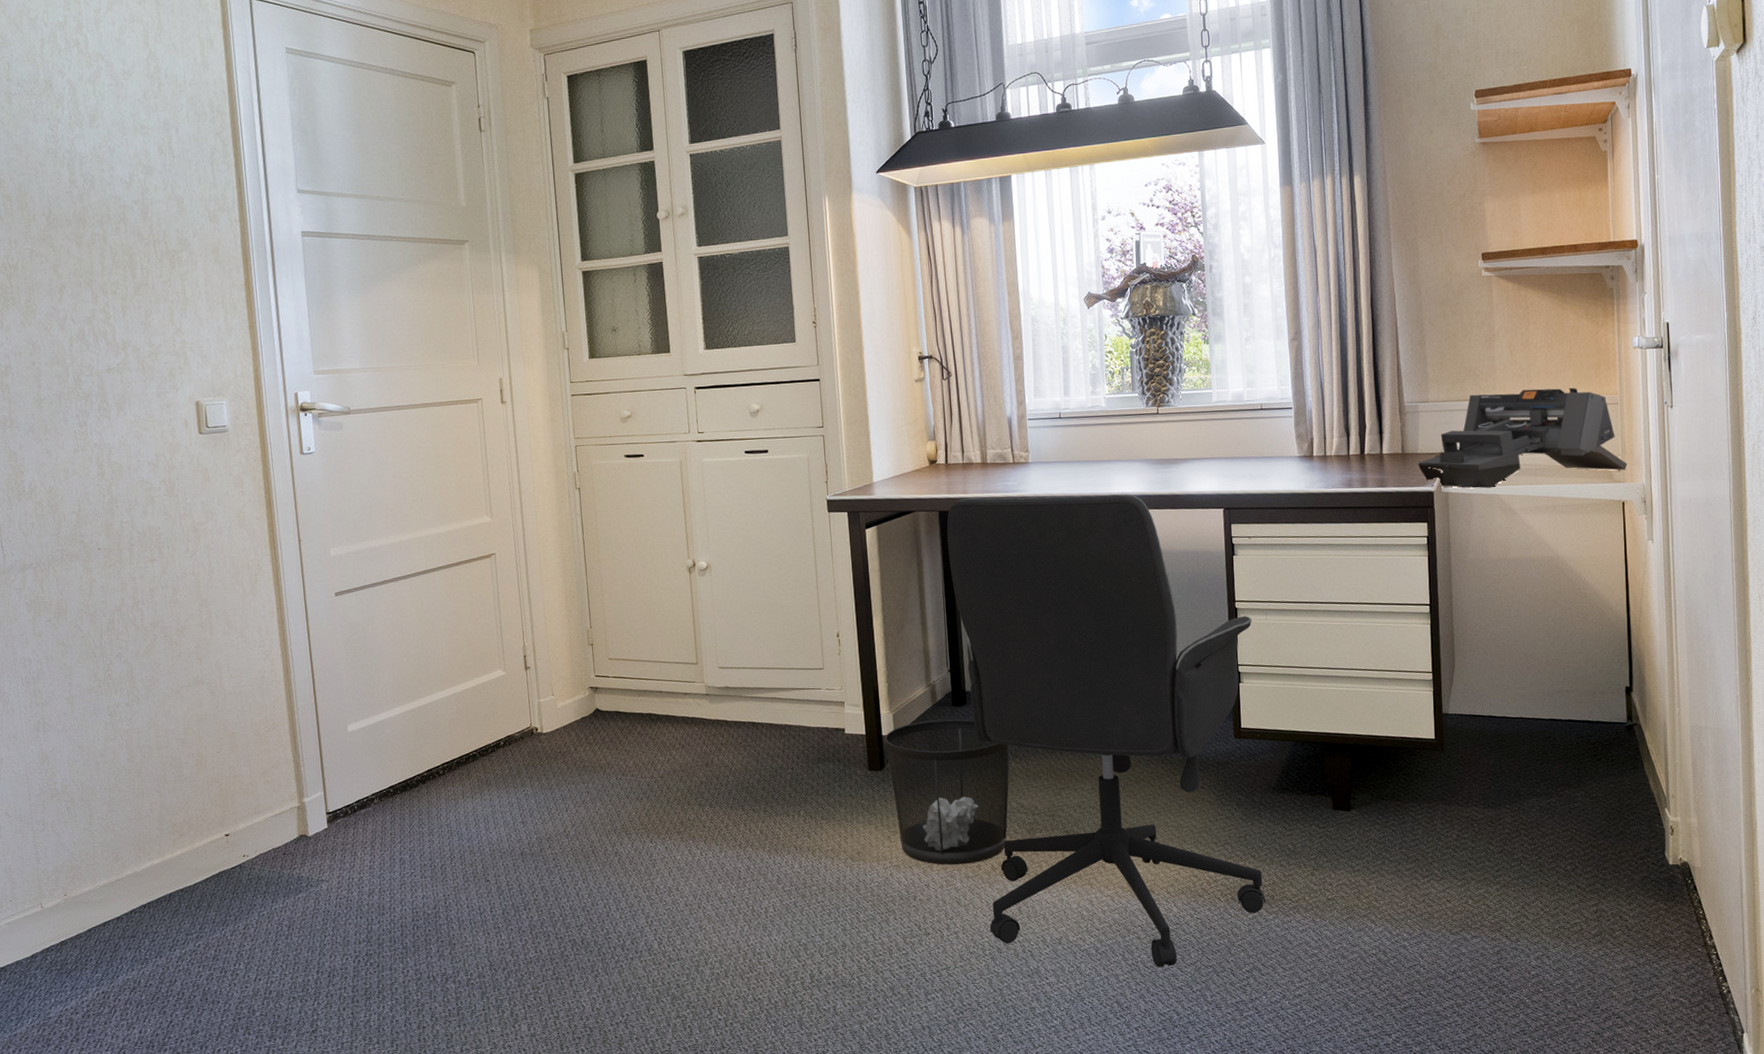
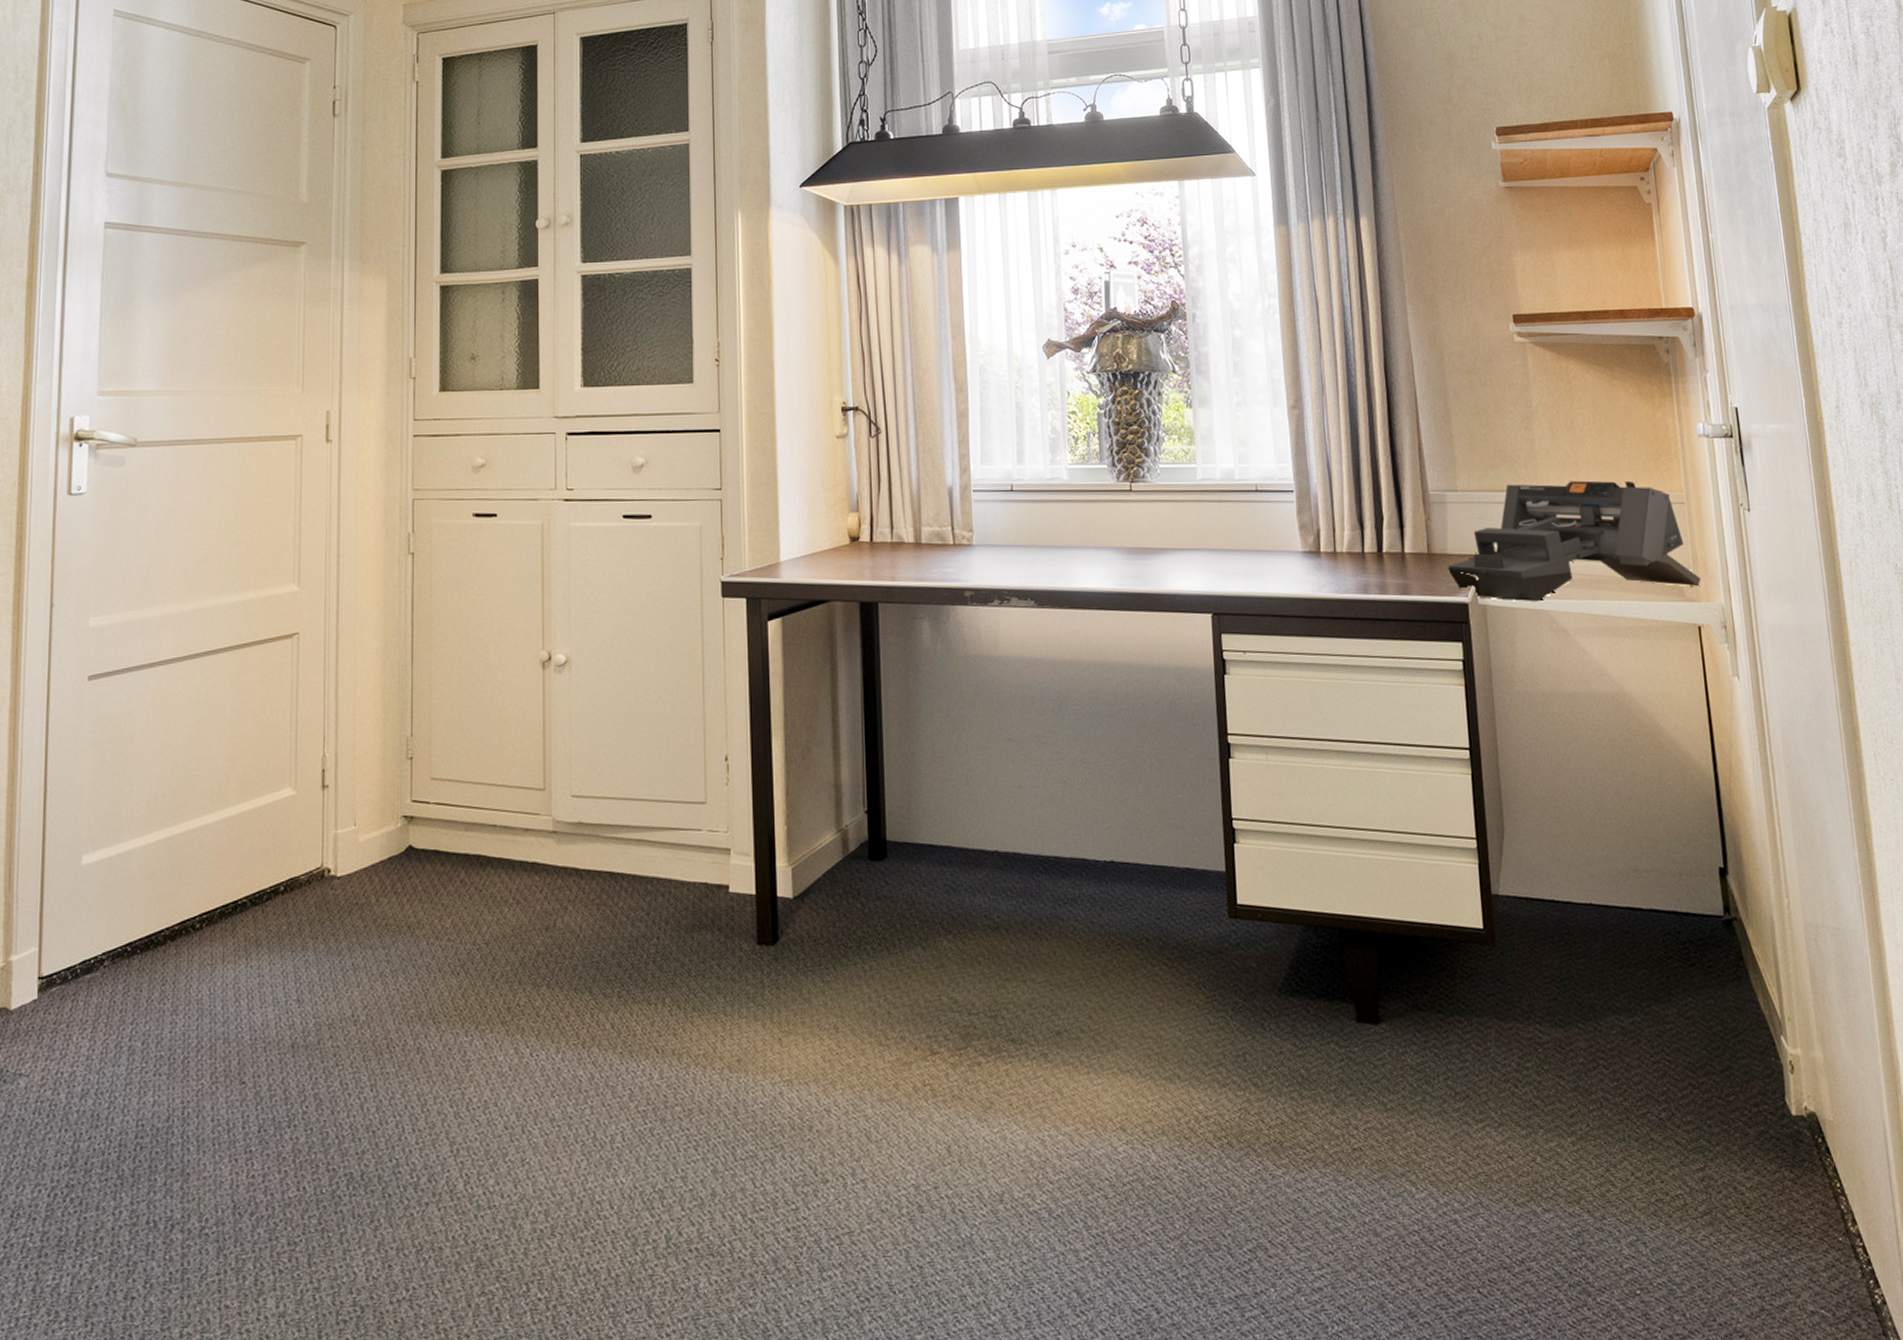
waste bin: present [885,719,1010,865] -> none [781,877,942,1083]
office chair: present [947,494,1266,967] -> none [869,586,1273,1241]

